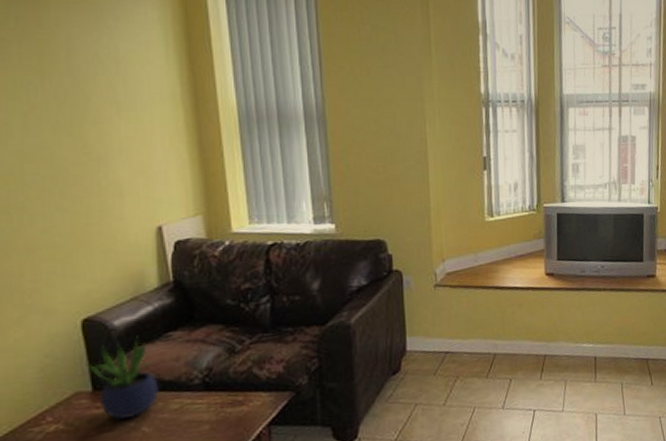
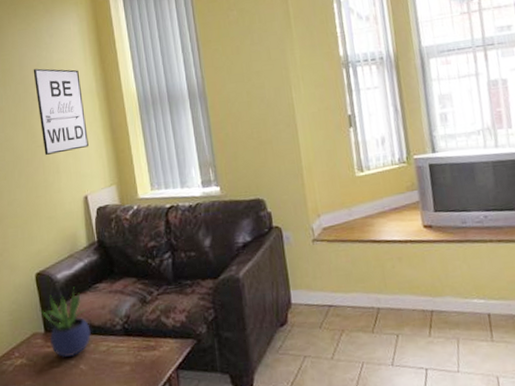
wall art: none [87,59,167,172] -> present [33,68,89,155]

